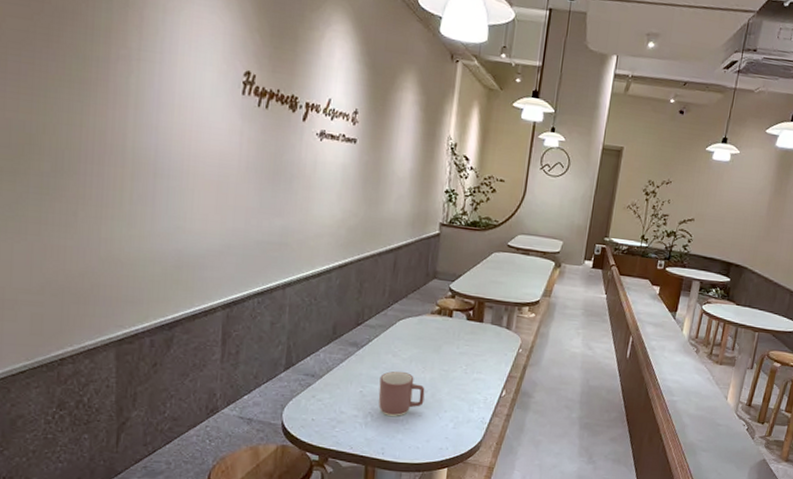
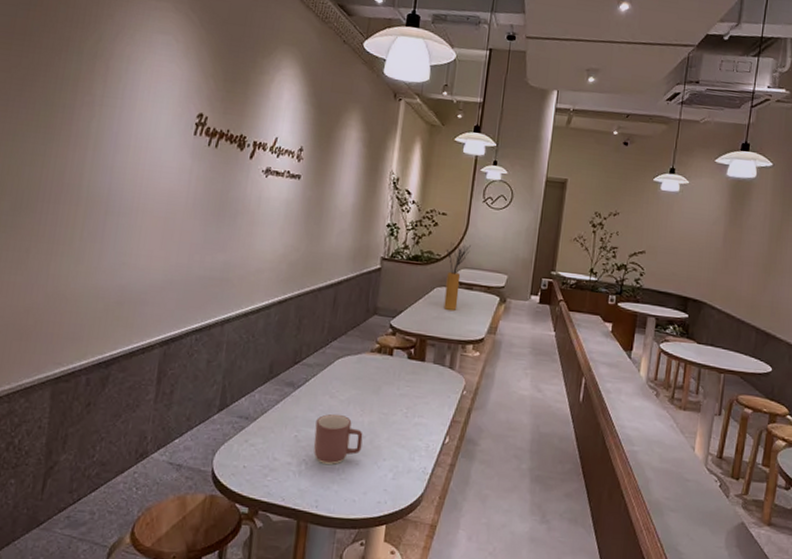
vase: none [501,208,528,275] -> present [444,242,471,311]

